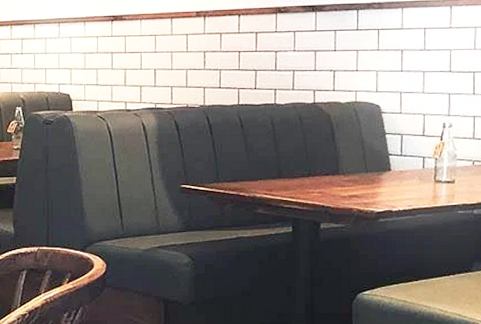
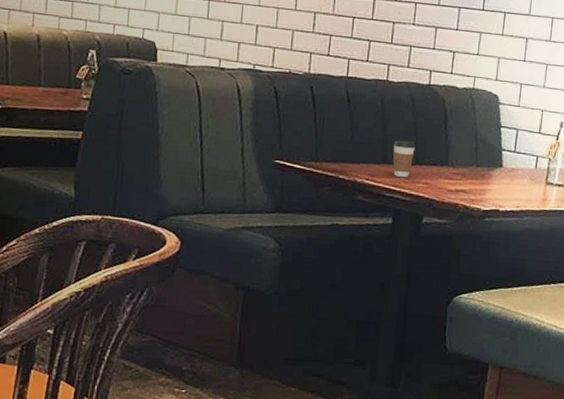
coffee cup: none [286,155,307,190] -> present [392,140,415,178]

